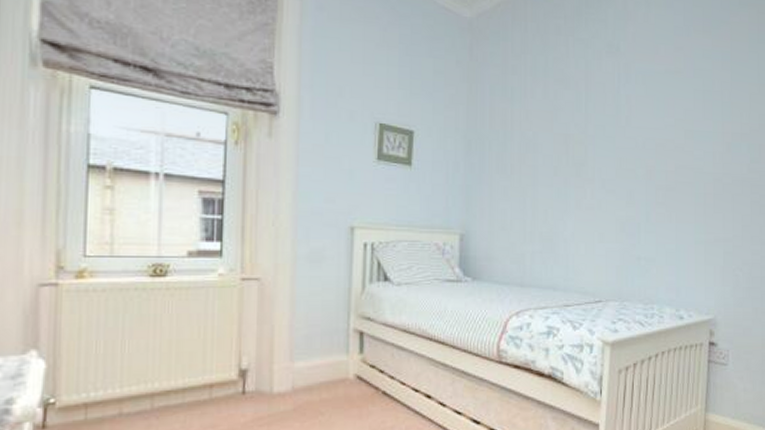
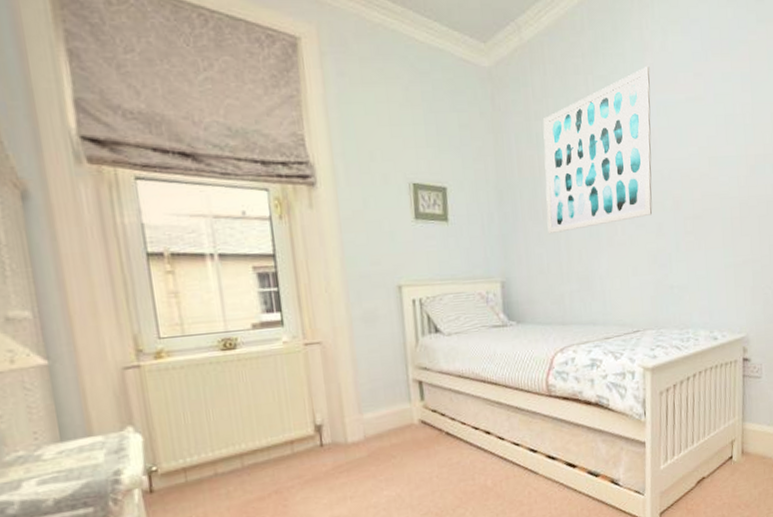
wall art: none [514,34,631,190] -> present [543,65,653,234]

